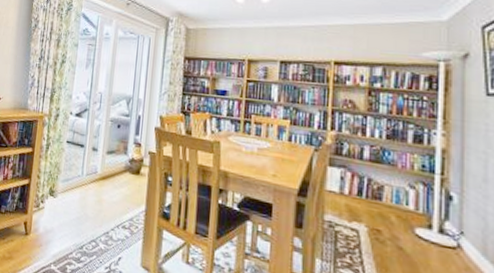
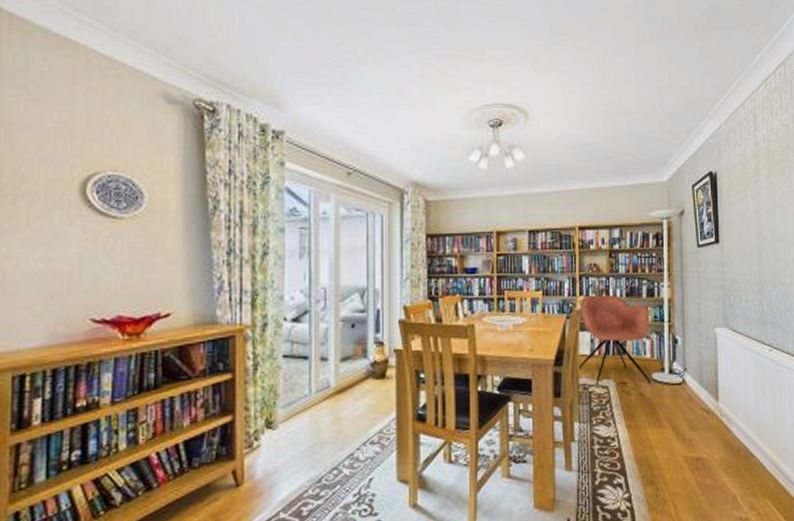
armchair: none [325,131,415,239] -> present [579,294,650,385]

